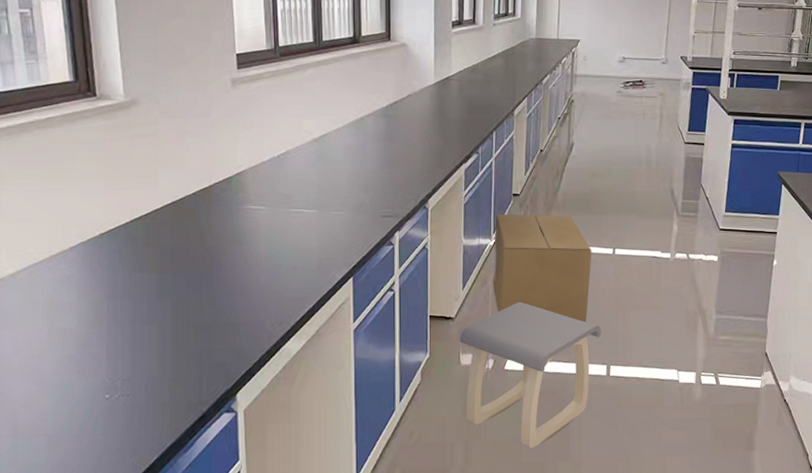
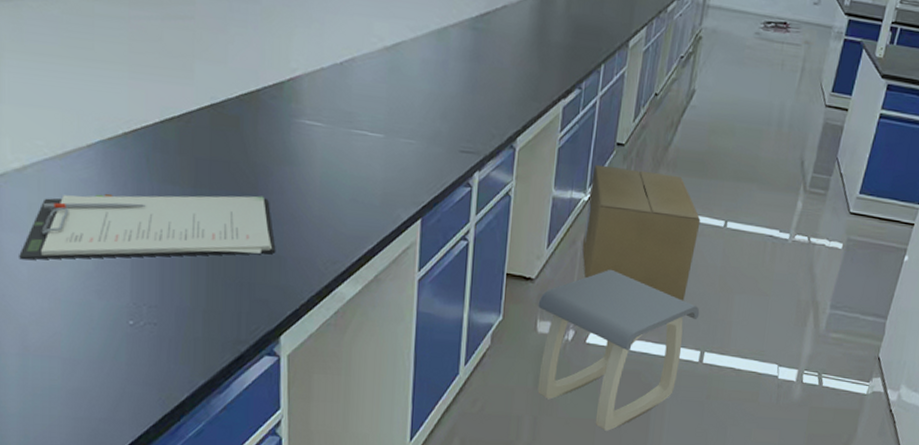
clipboard: none [12,273,230,352] -> present [19,193,276,260]

